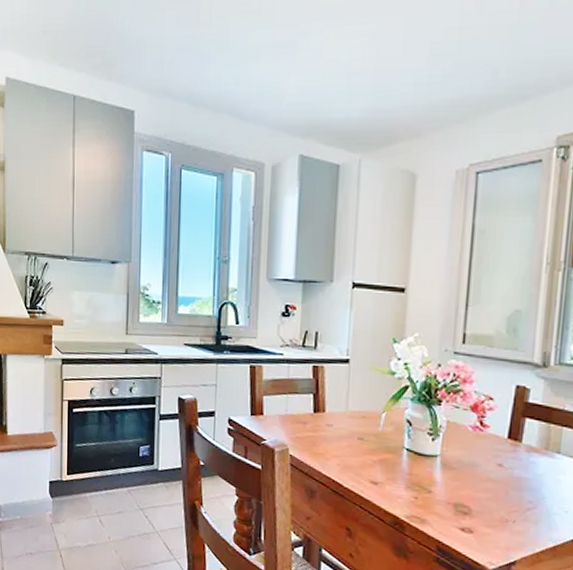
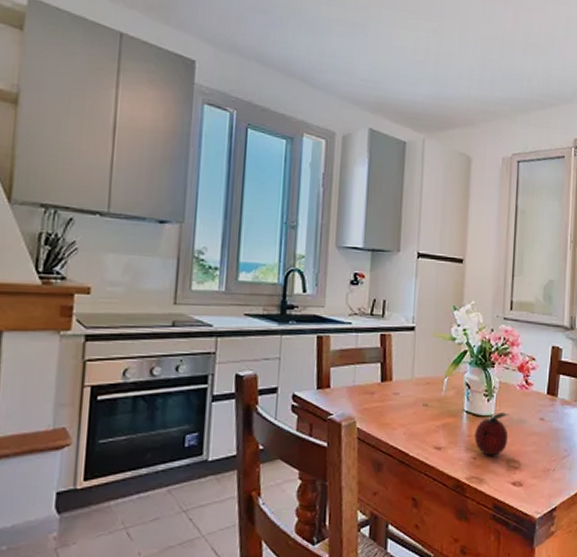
fruit: none [416,453,459,498] -> present [474,412,510,456]

